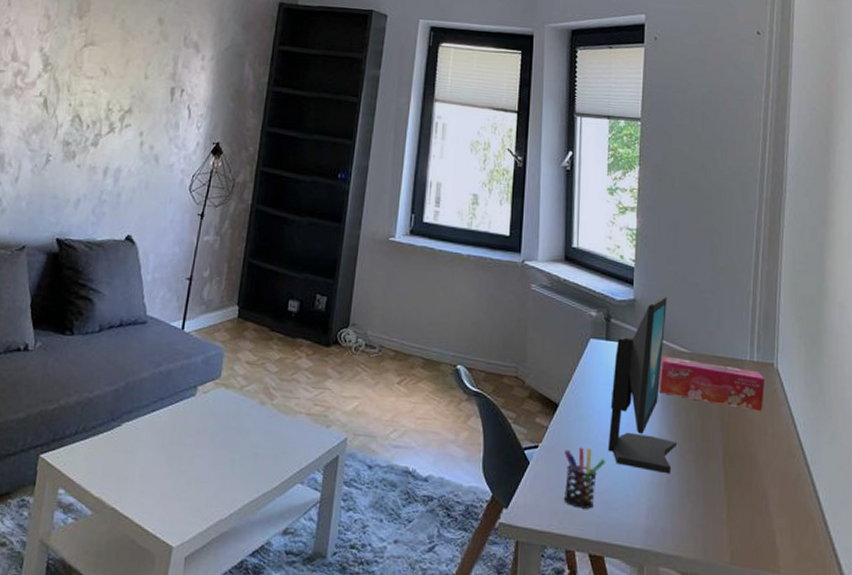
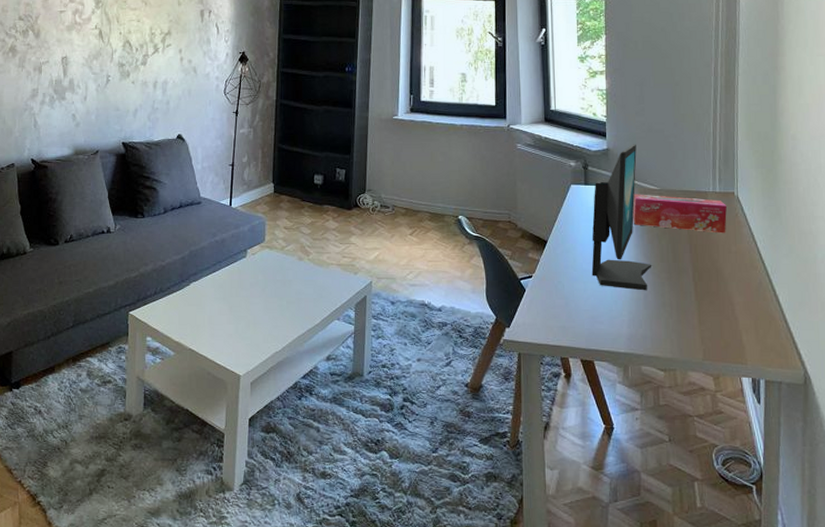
pen holder: present [564,447,606,509] -> none [555,274,591,323]

